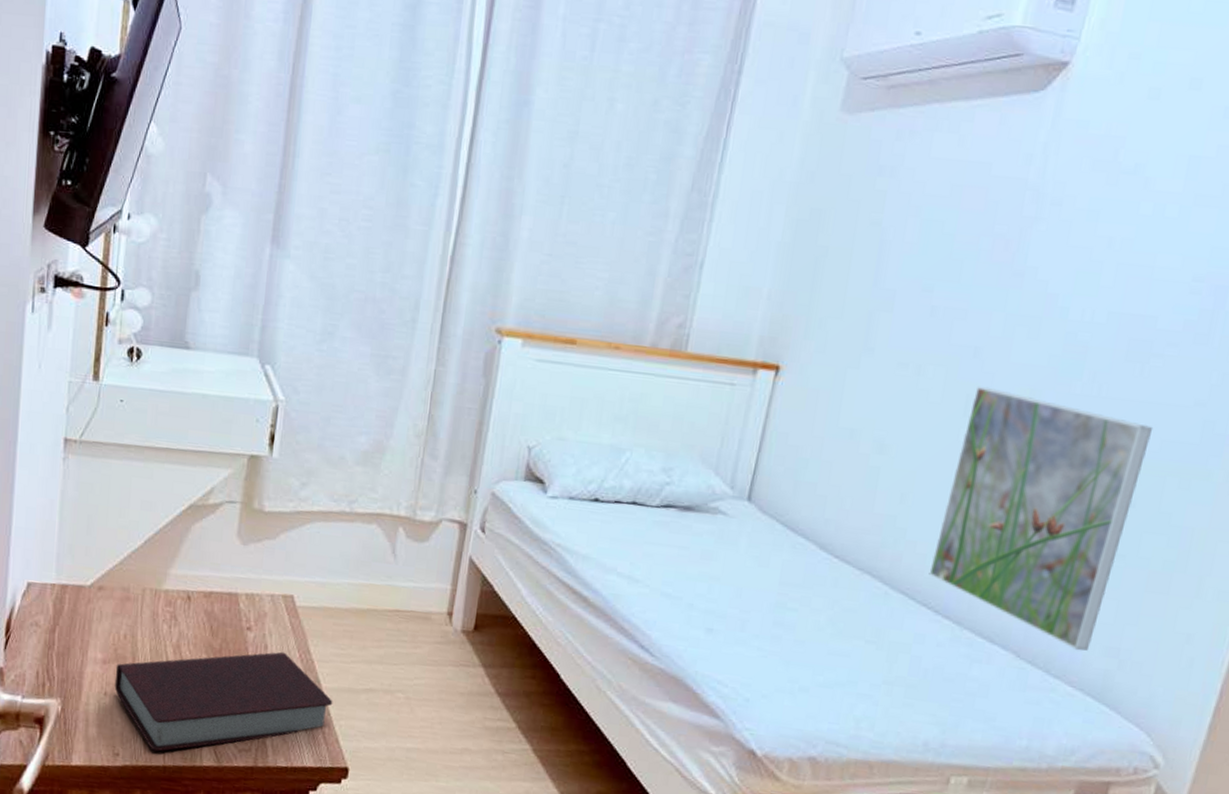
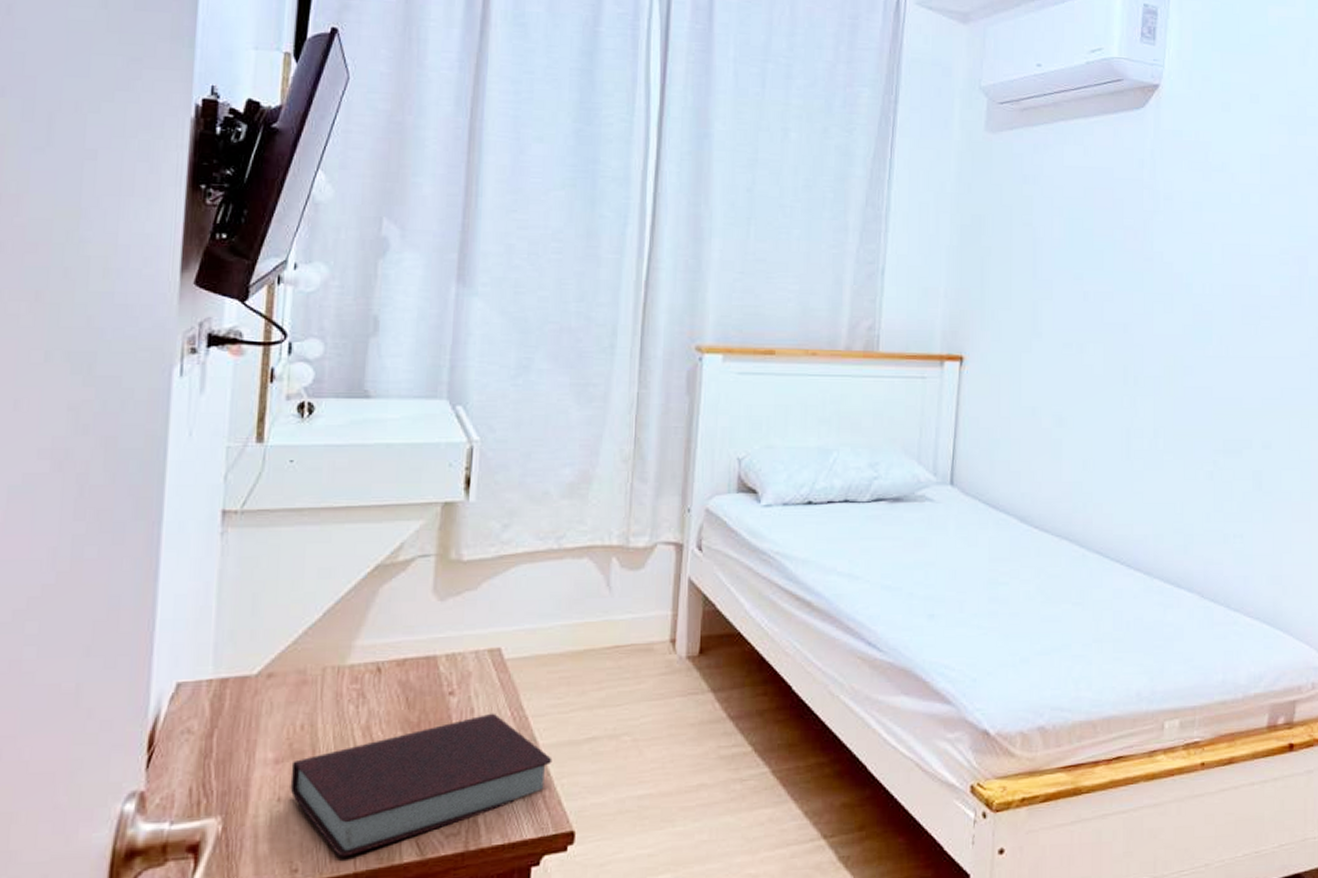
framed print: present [928,386,1154,651] -> none [1117,357,1273,583]

